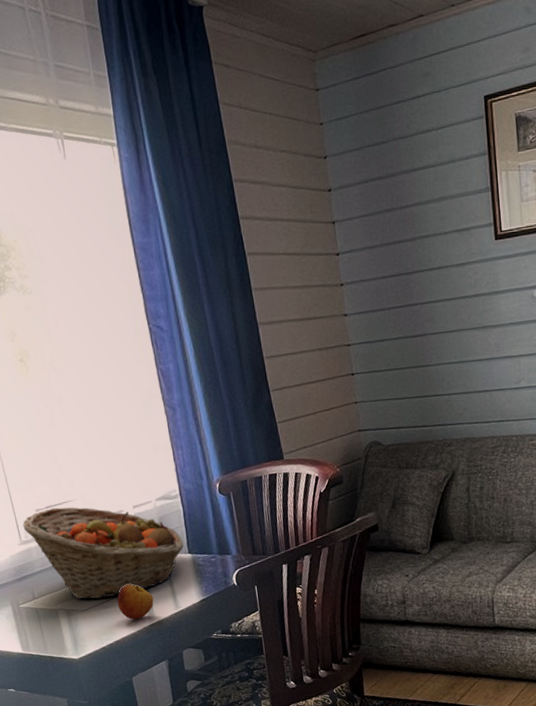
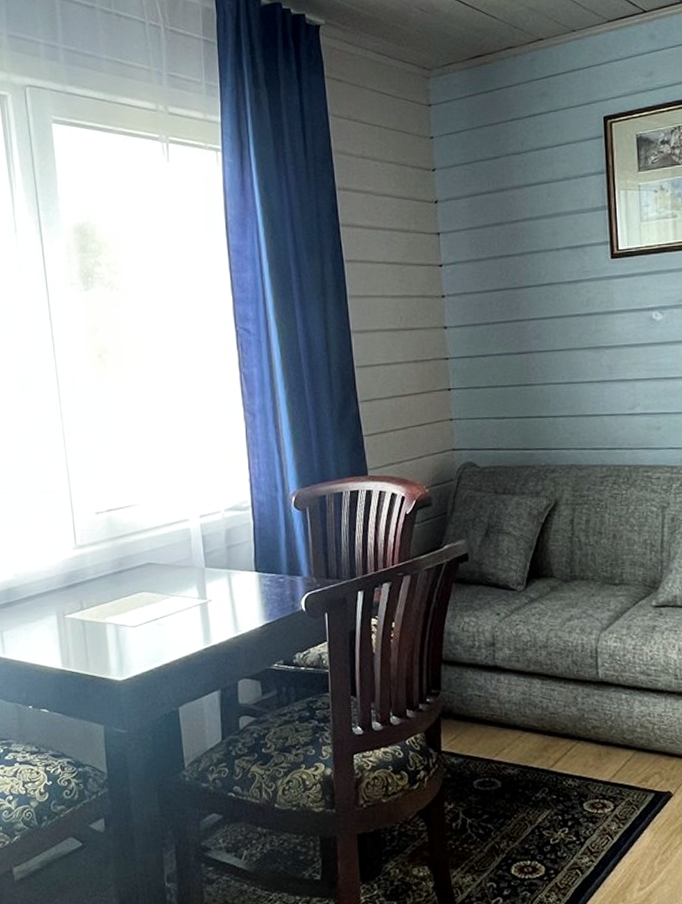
fruit basket: present [23,507,184,600] -> none [80,511,250,615]
apple: present [117,584,154,620] -> none [172,601,212,642]

